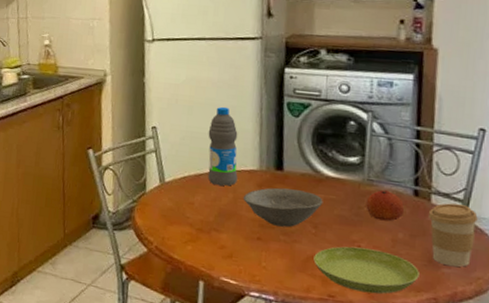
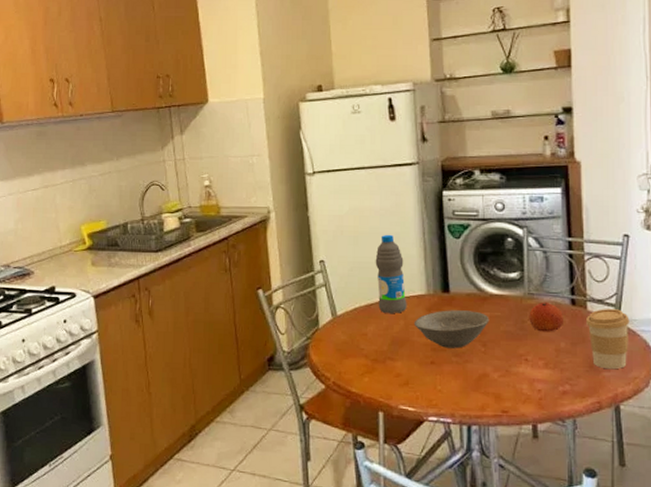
saucer: present [313,246,419,294] -> none [485,360,583,405]

